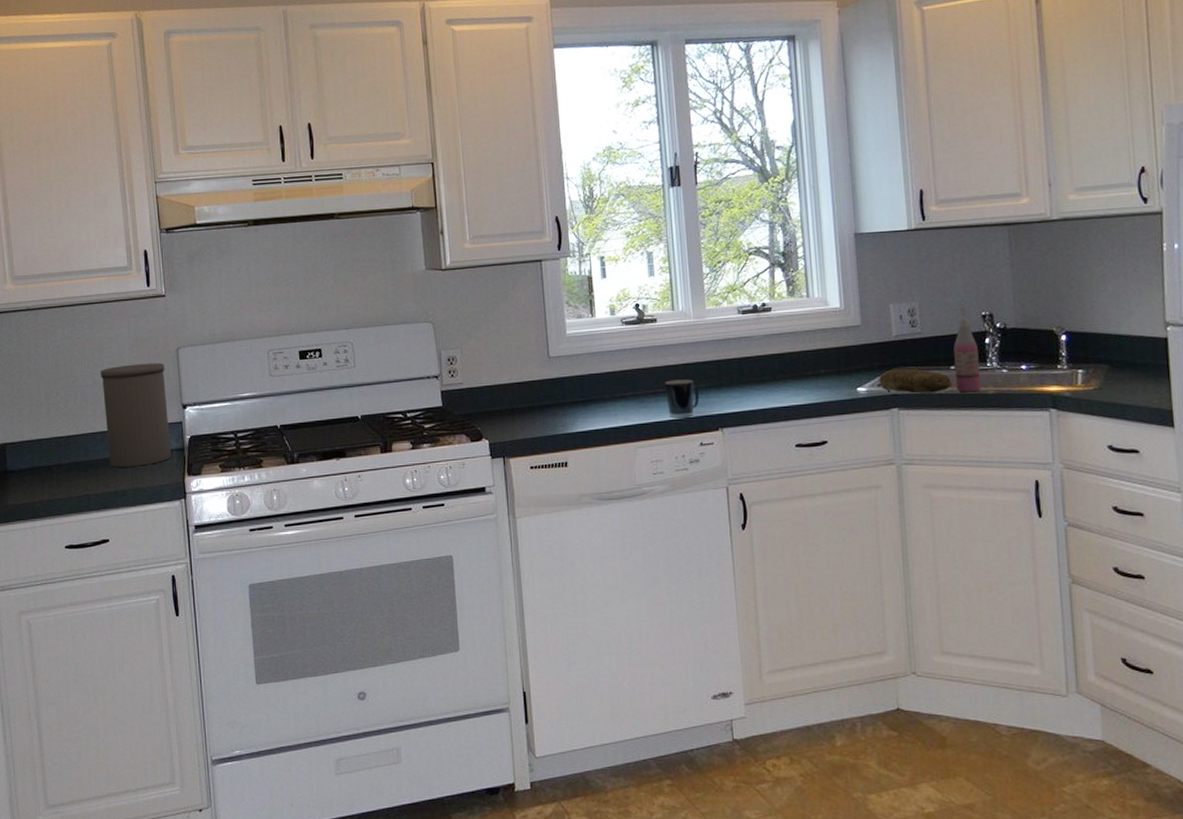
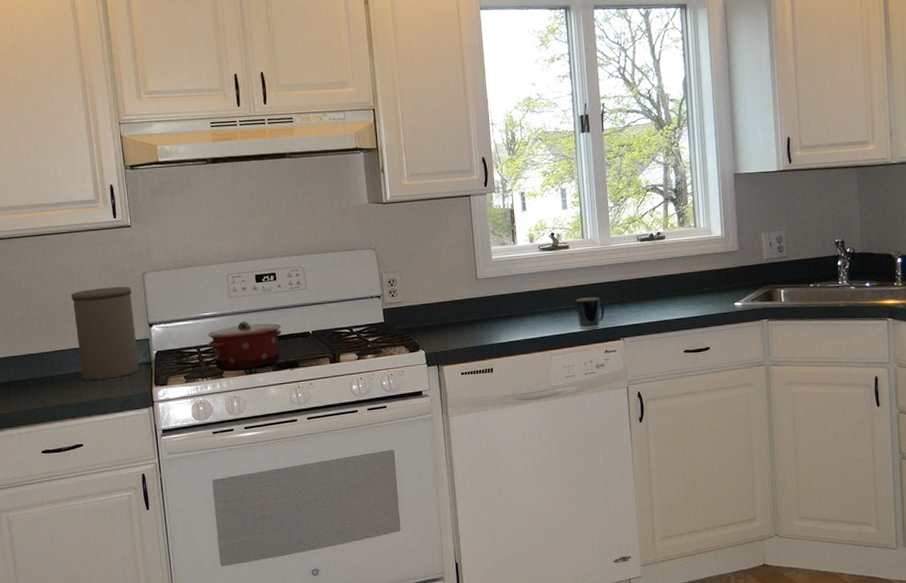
casserole: none [245,403,328,461] -> present [207,321,282,372]
sponge: present [879,368,952,394] -> none [752,286,811,307]
soap dispenser: present [952,306,981,393] -> none [812,234,834,306]

